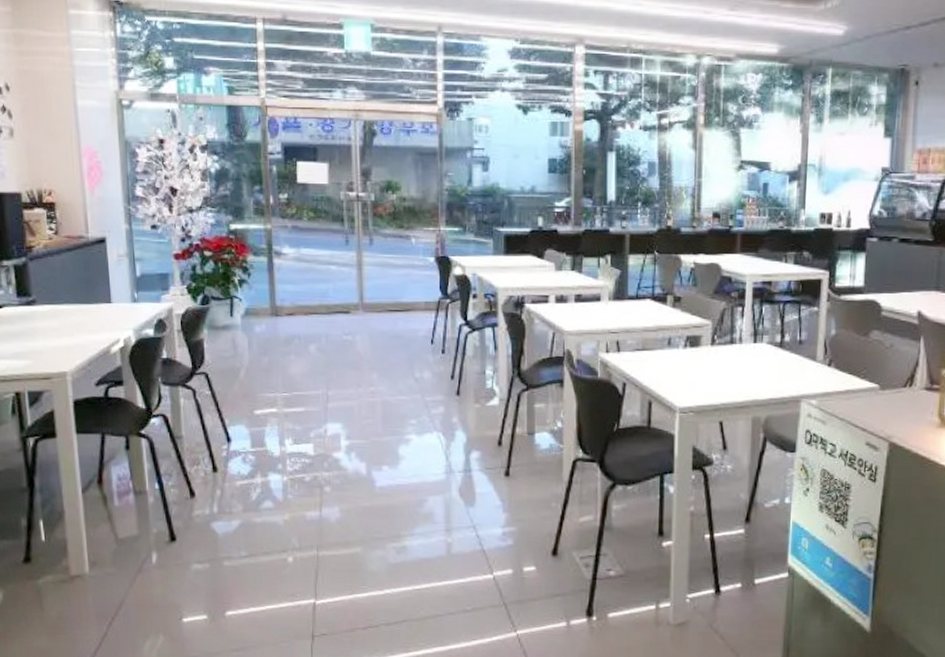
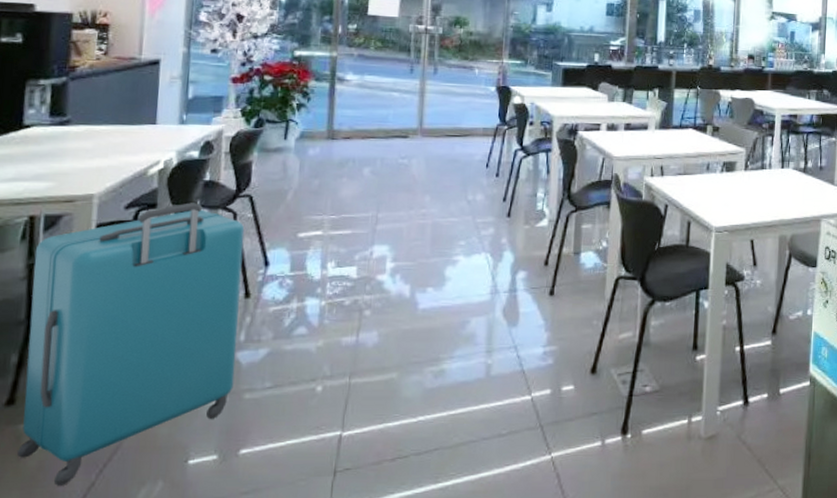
suitcase: none [25,380,213,634] -> present [17,203,245,486]

